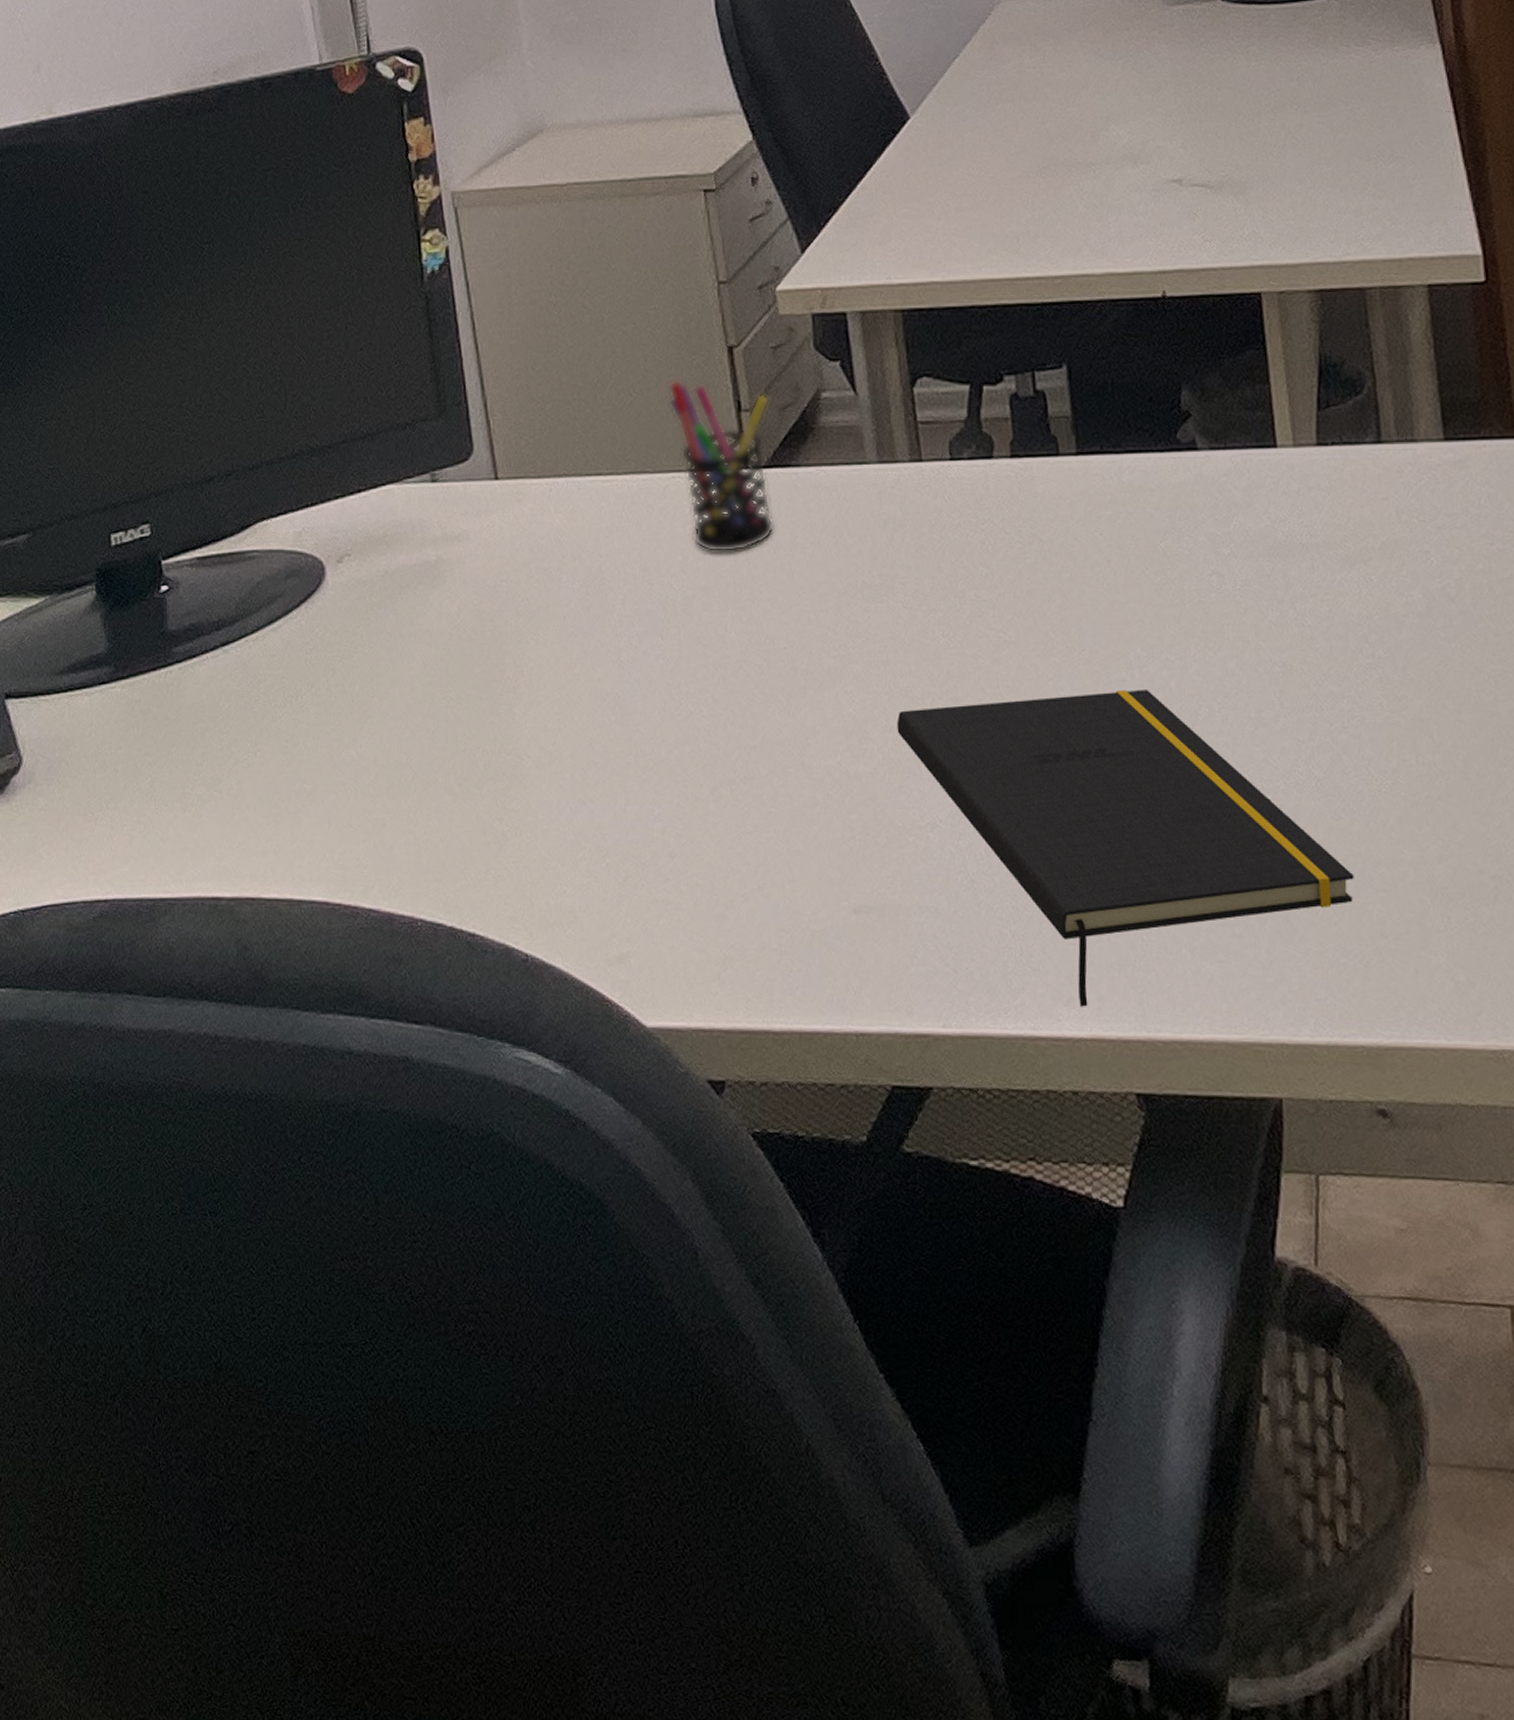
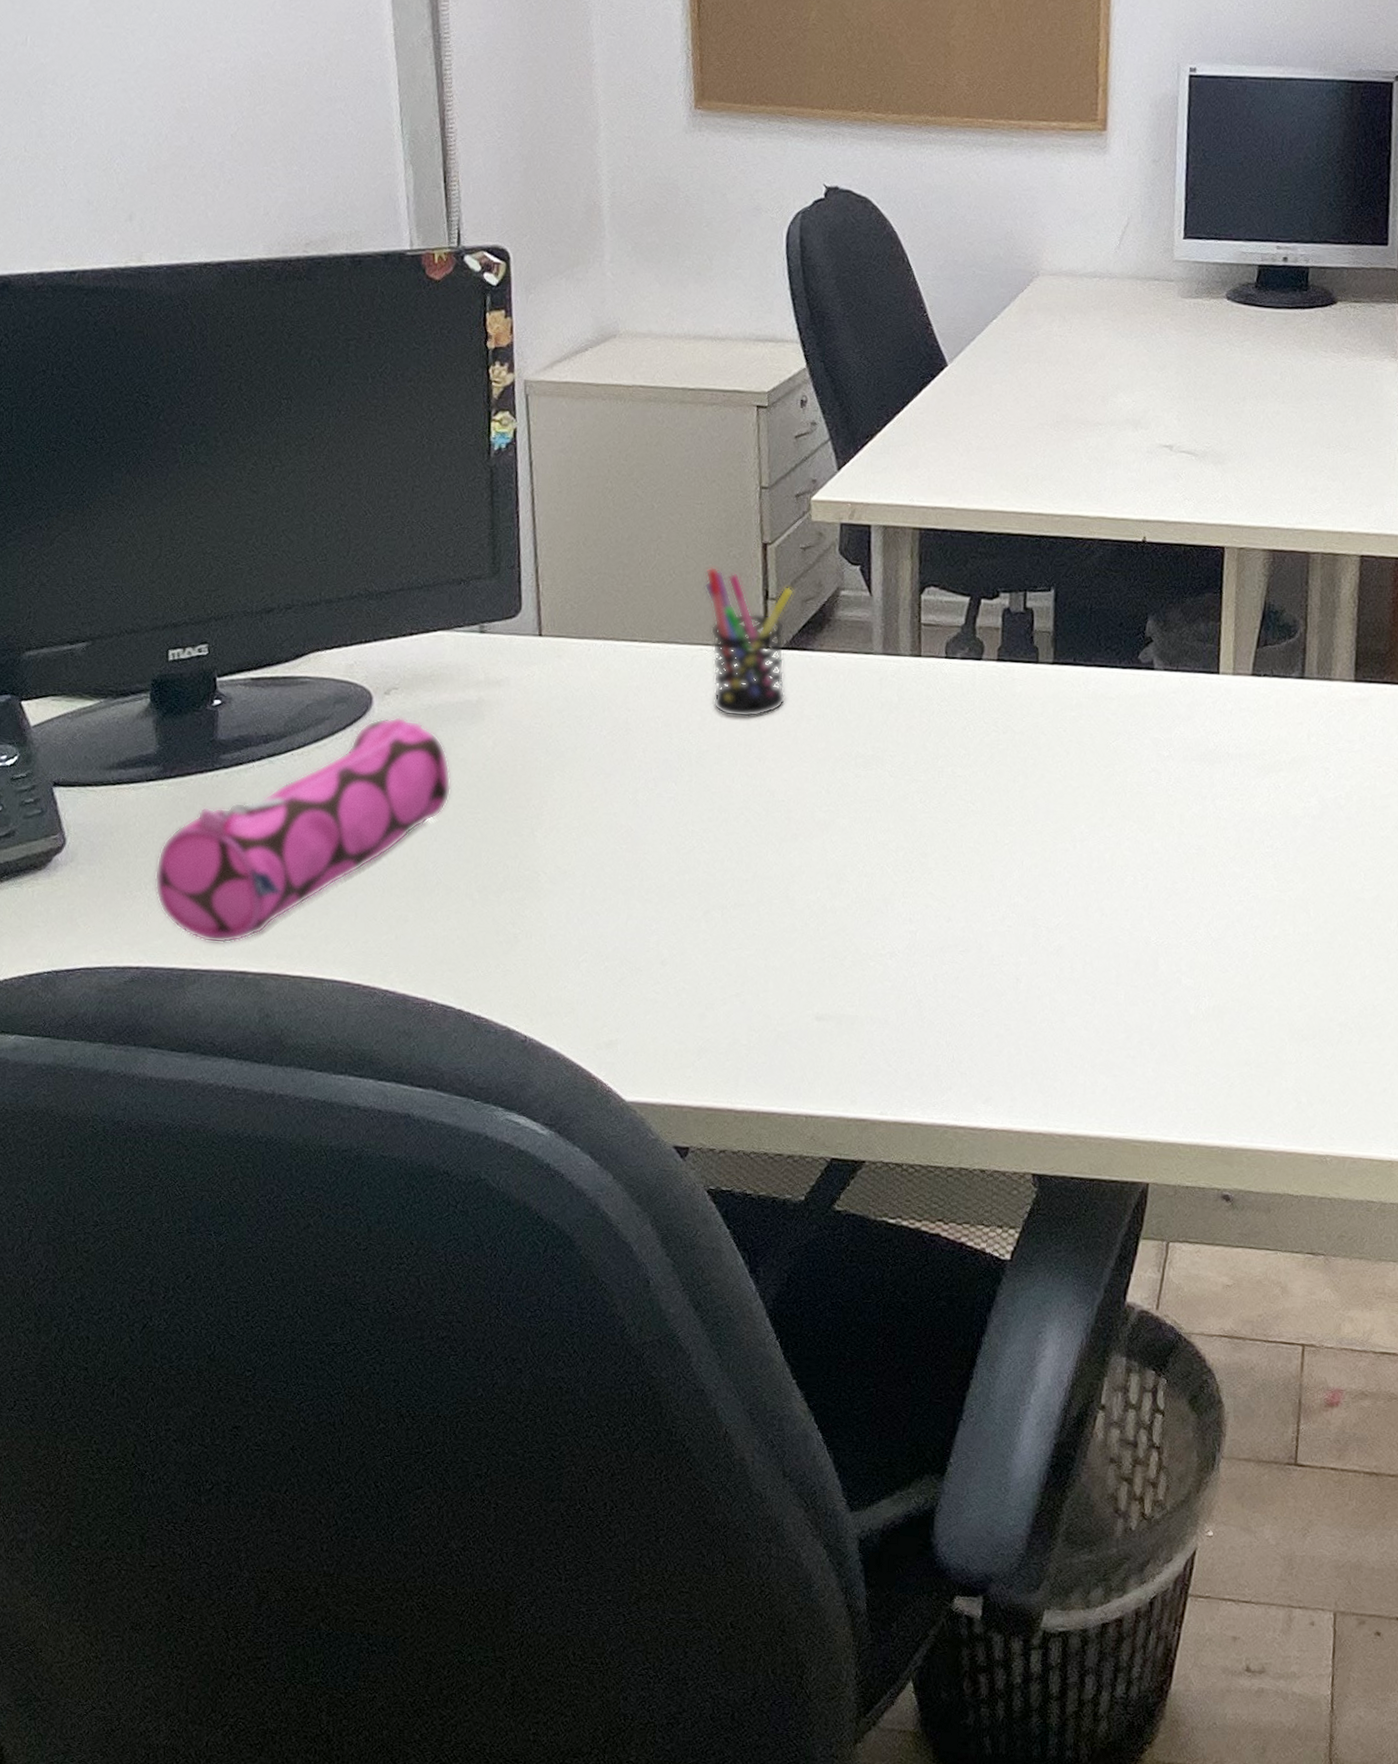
pencil case: none [115,587,418,866] -> present [154,717,452,944]
notepad: present [897,689,1354,1007] -> none [871,857,1231,1105]

